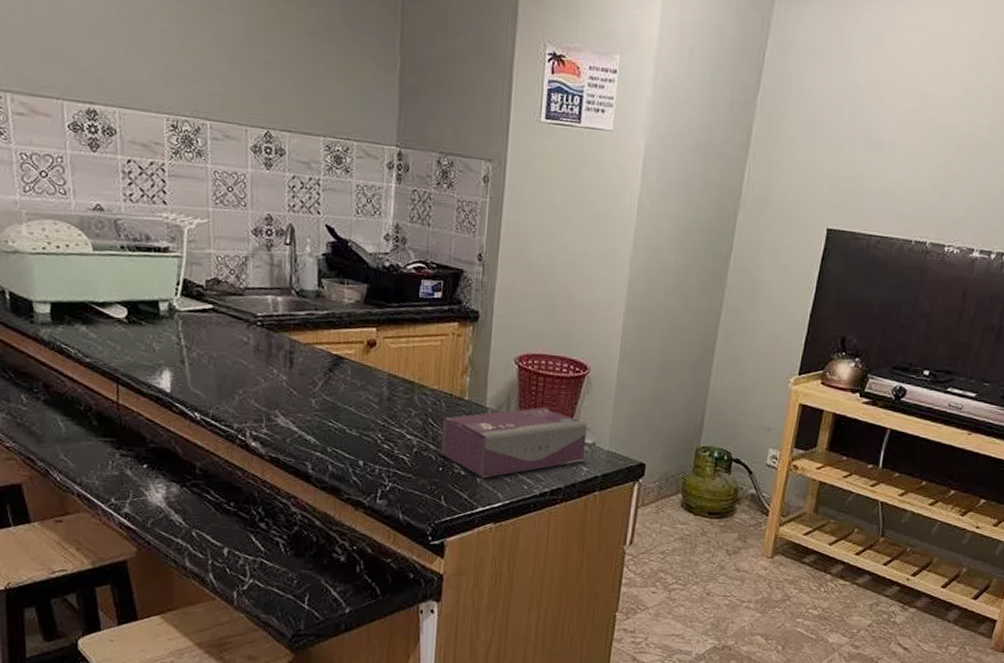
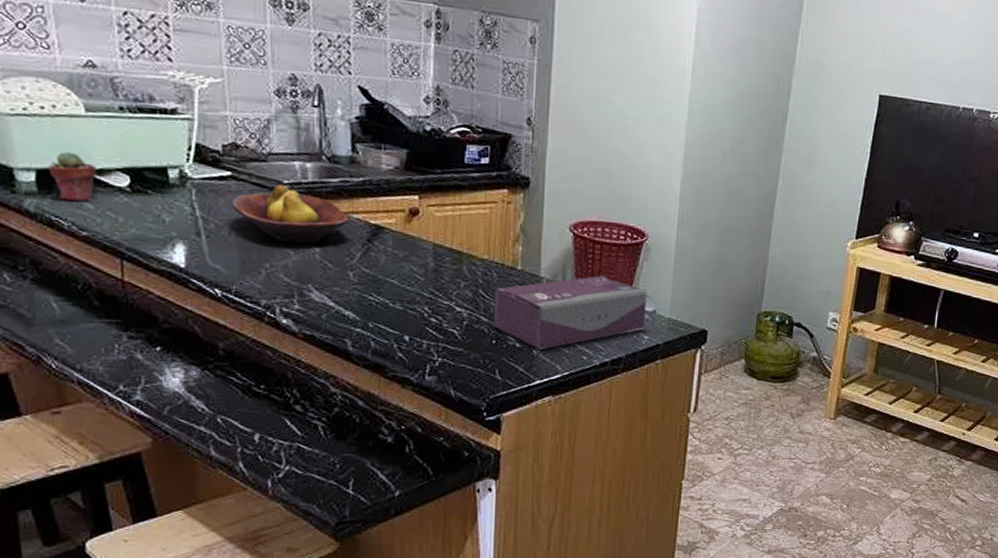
potted succulent: none [61,286,100,332] -> present [48,151,97,202]
fruit bowl: none [211,317,313,373] -> present [231,185,348,245]

